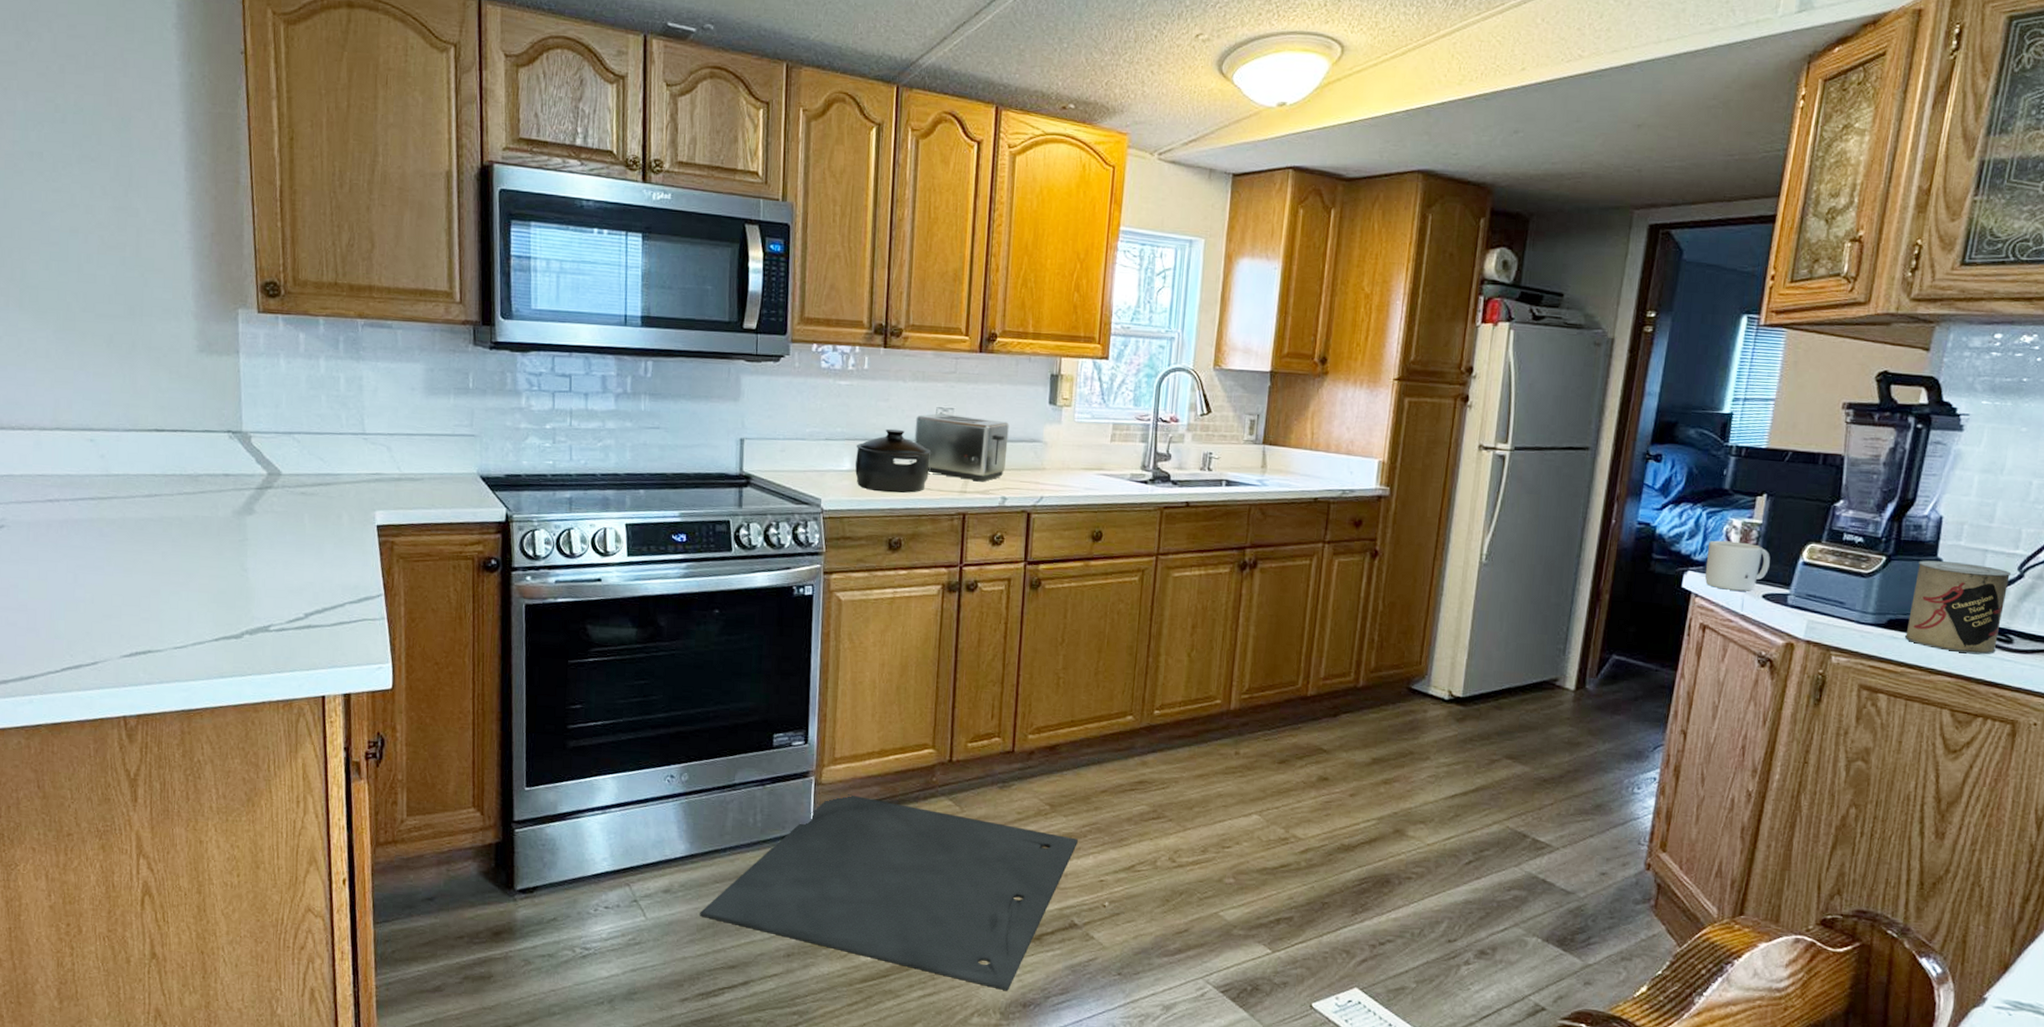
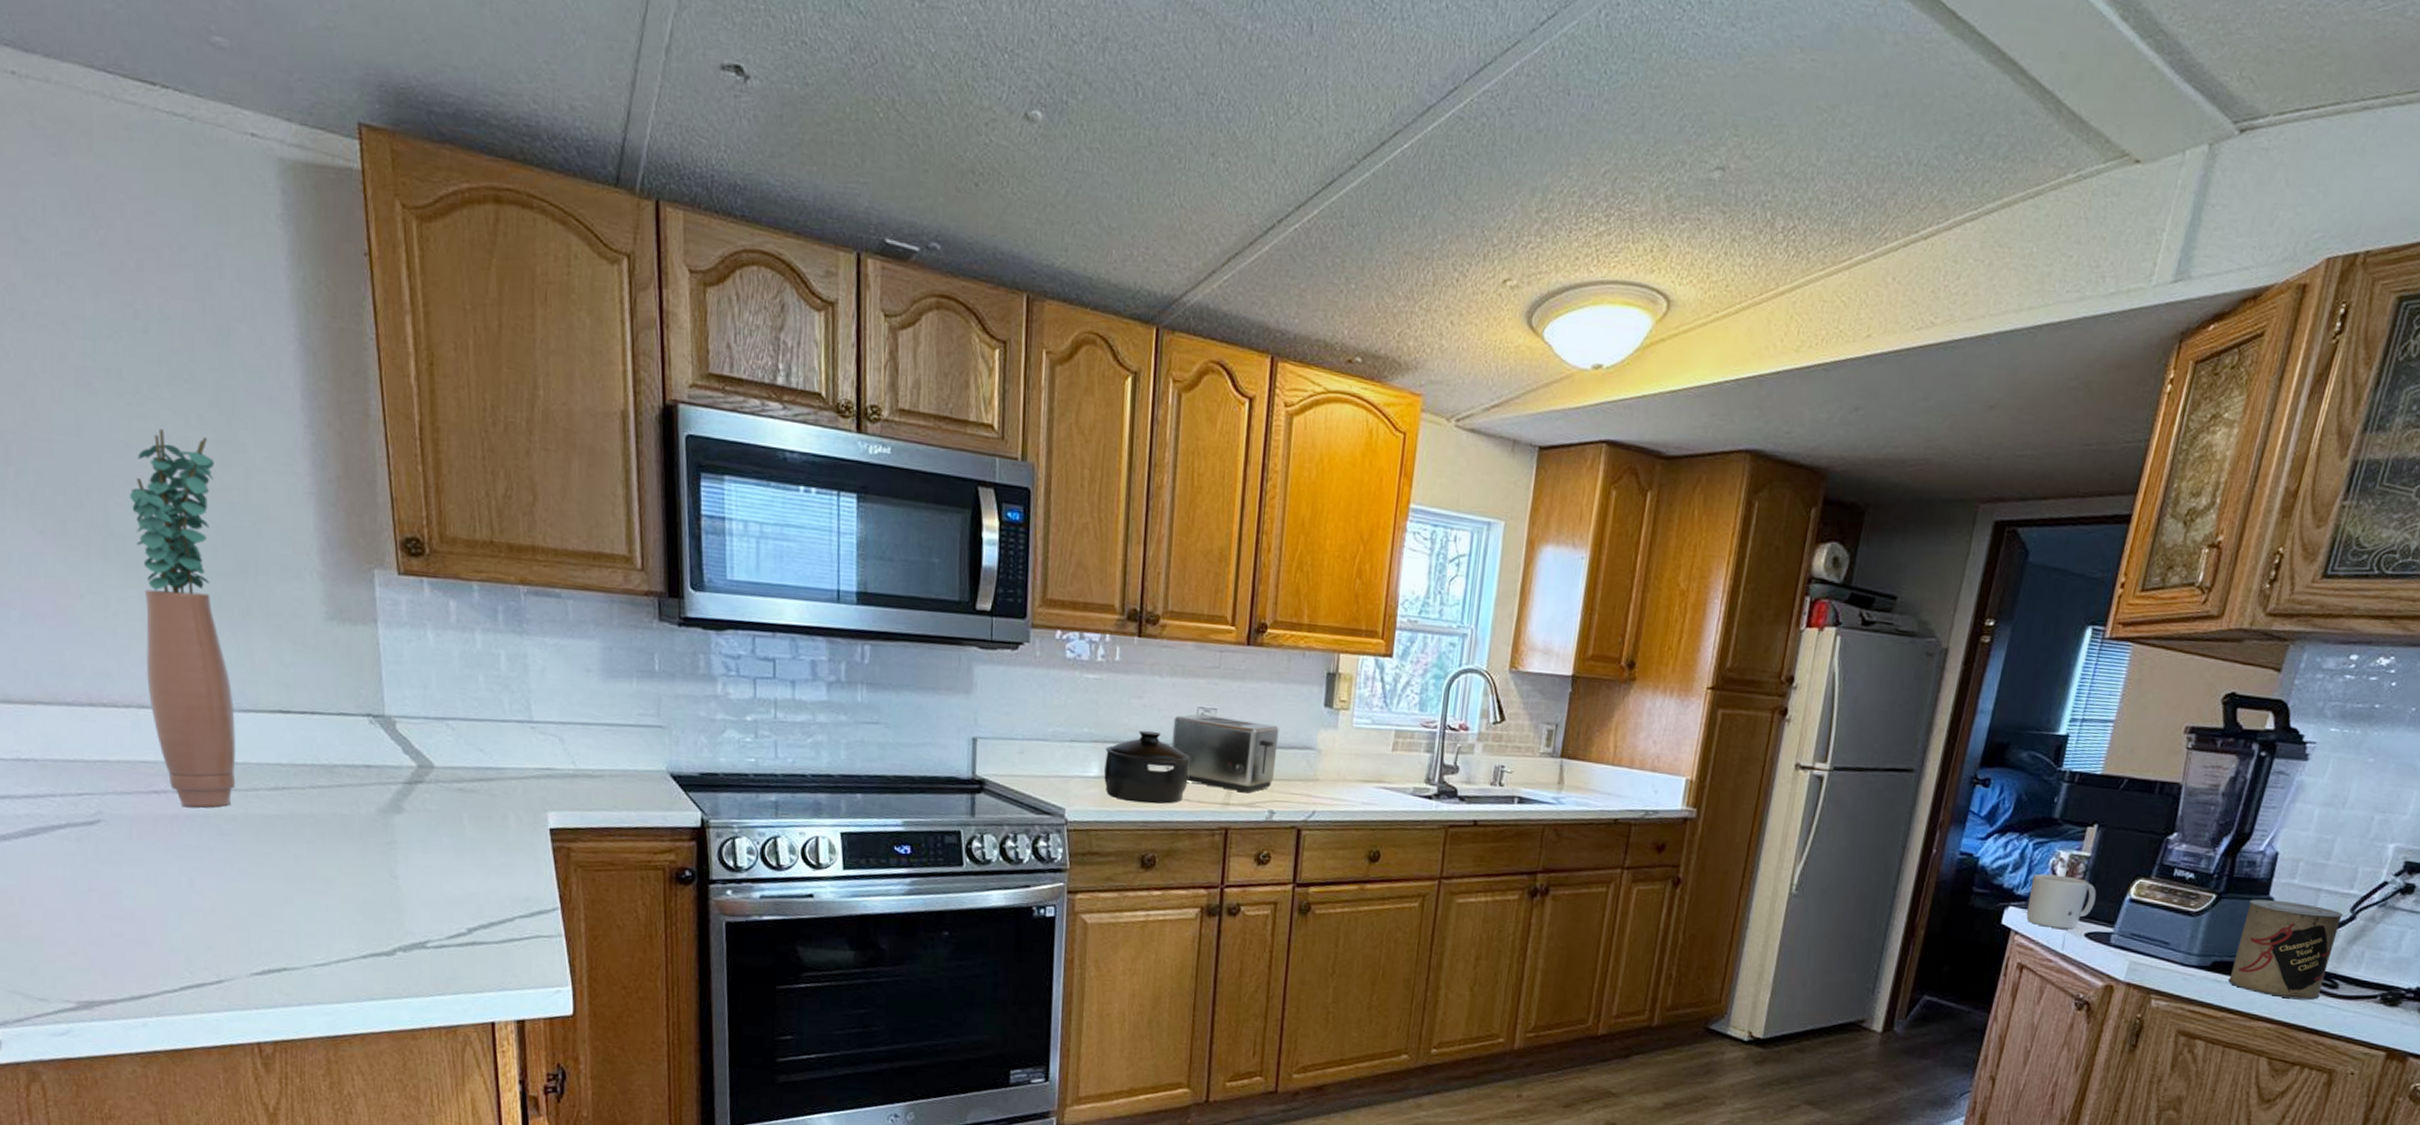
vase: none [43,199,119,513] -> present [130,429,236,808]

